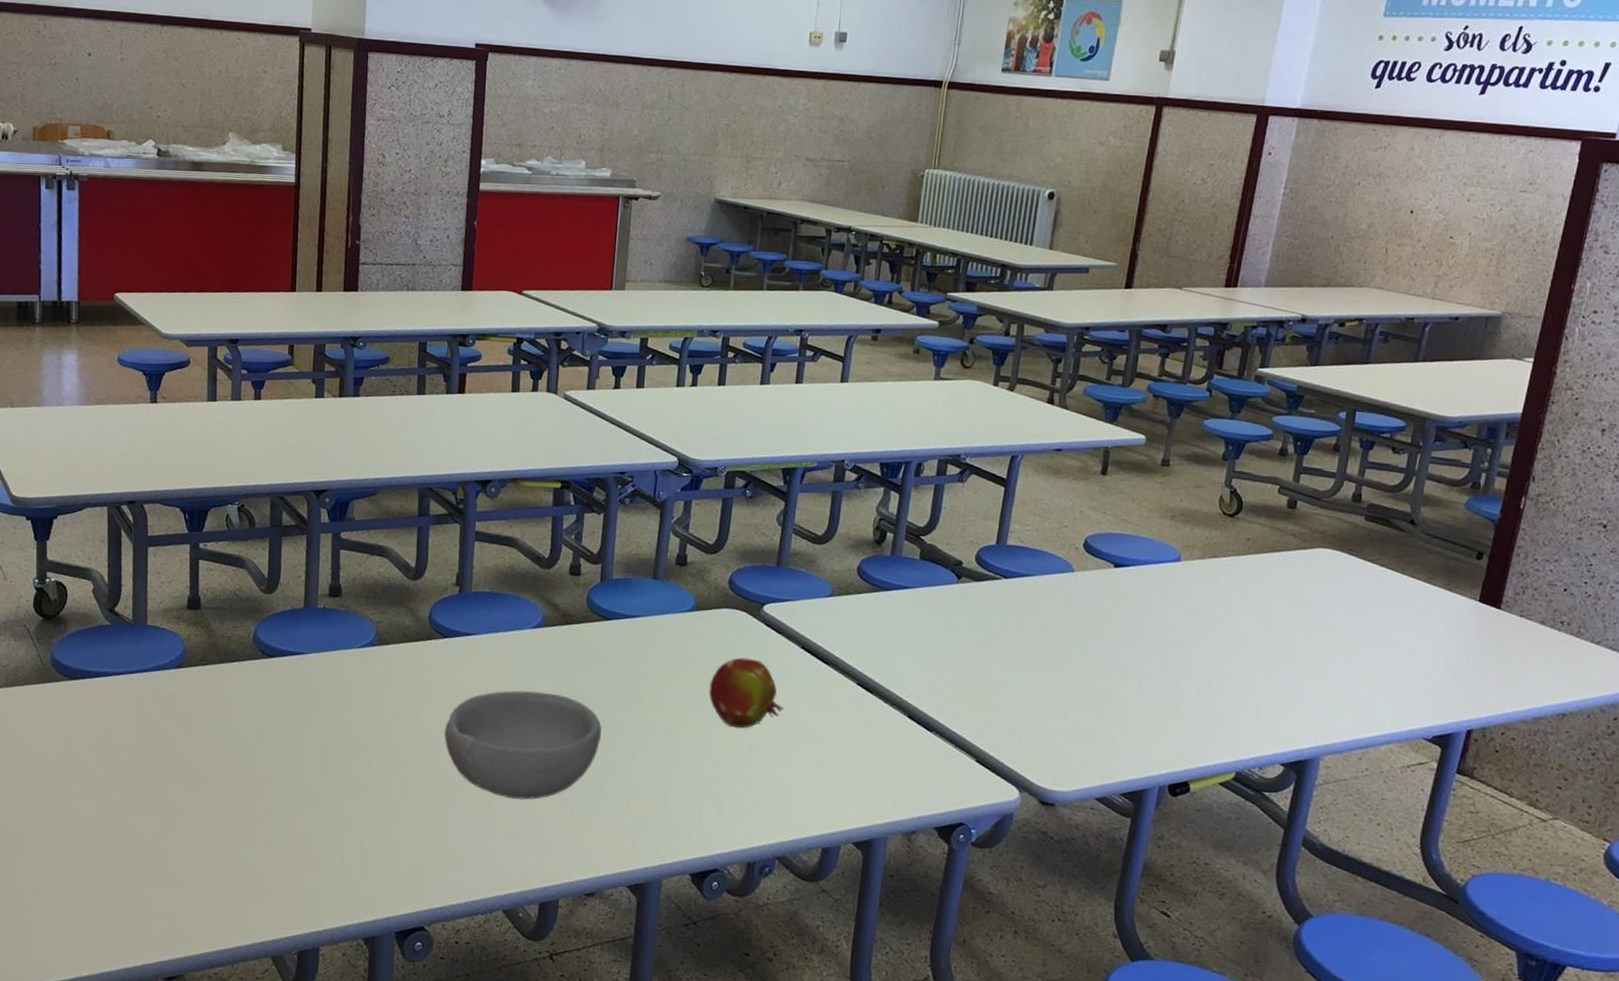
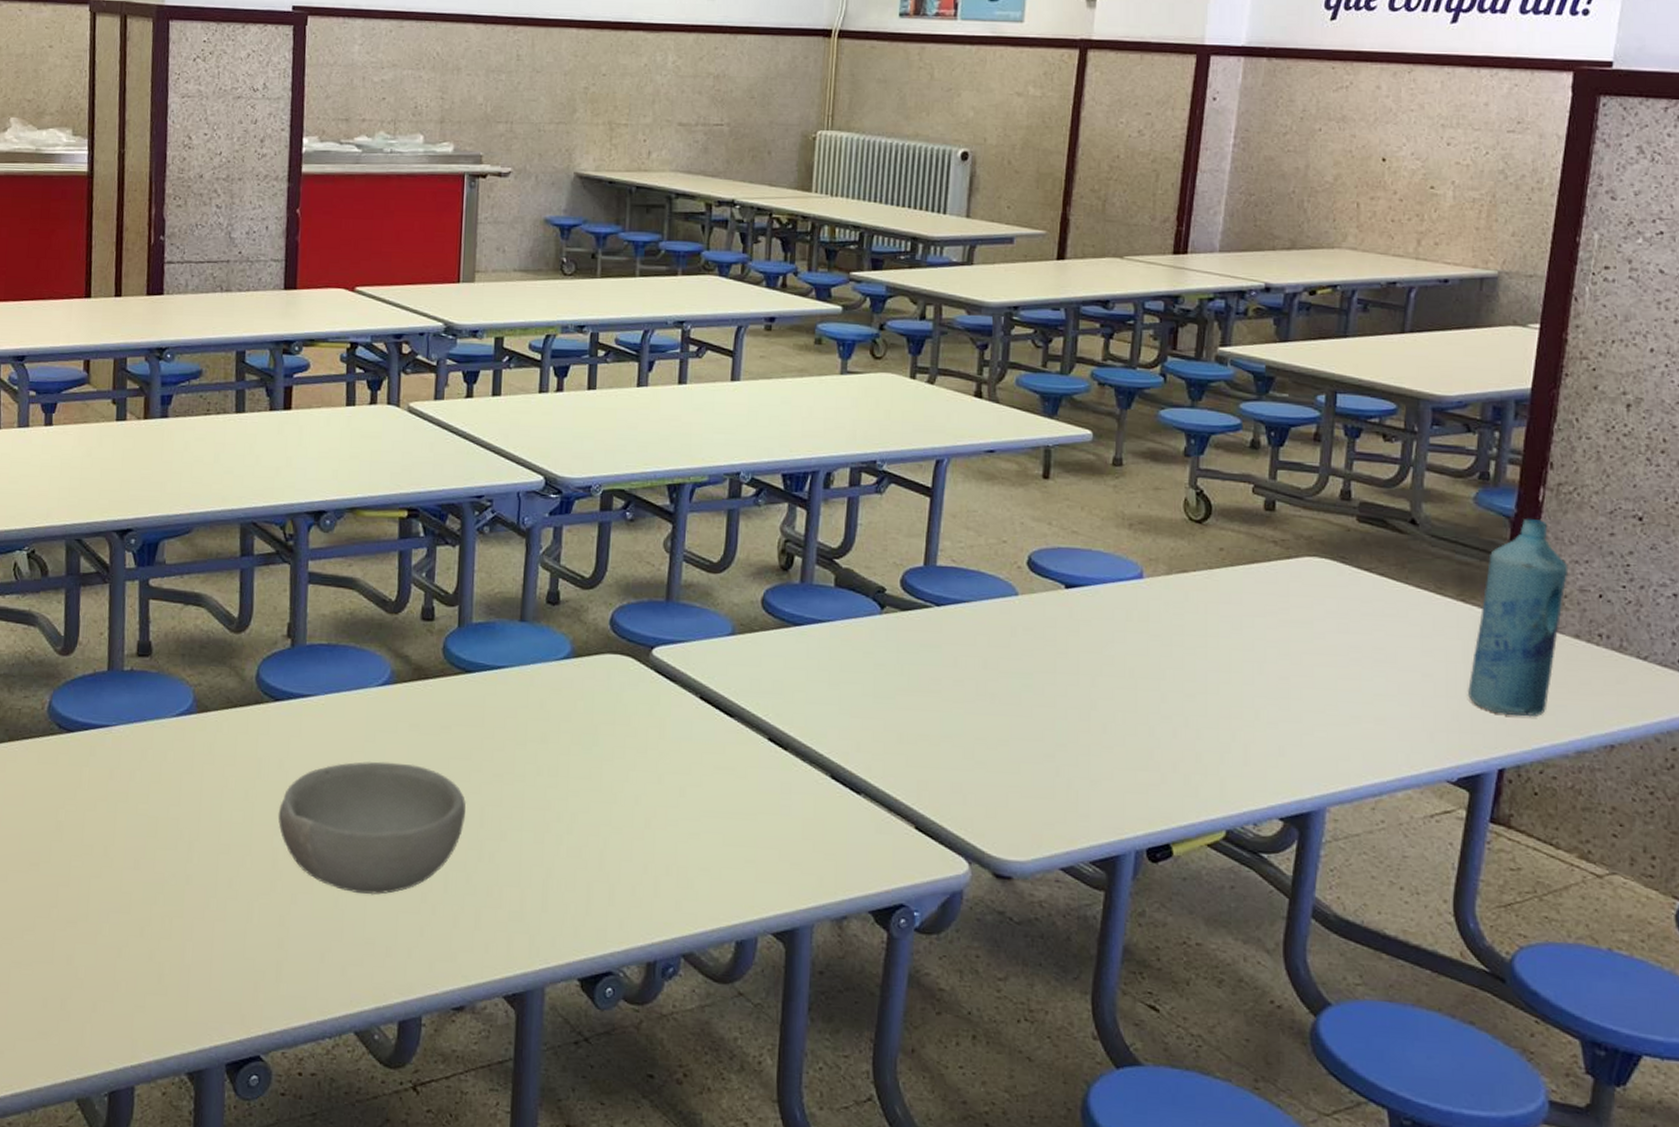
fruit: present [709,657,784,729] -> none [592,712,683,798]
bottle: none [1447,522,1541,688] -> present [1468,518,1569,717]

